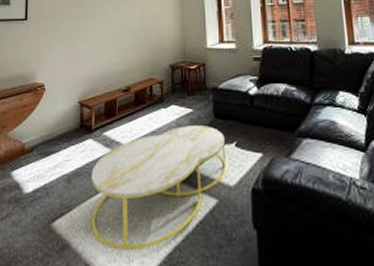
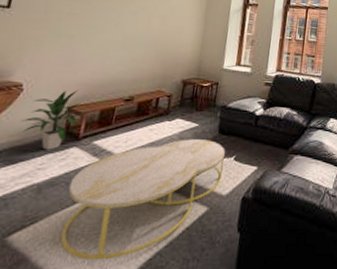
indoor plant: none [48,85,92,143] -> present [22,90,82,150]

